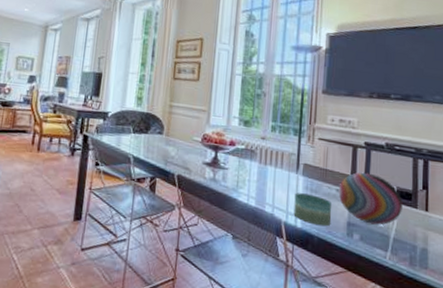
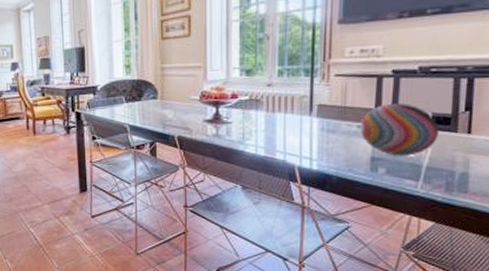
candle: present [293,193,332,227] -> none [308,135,353,165]

